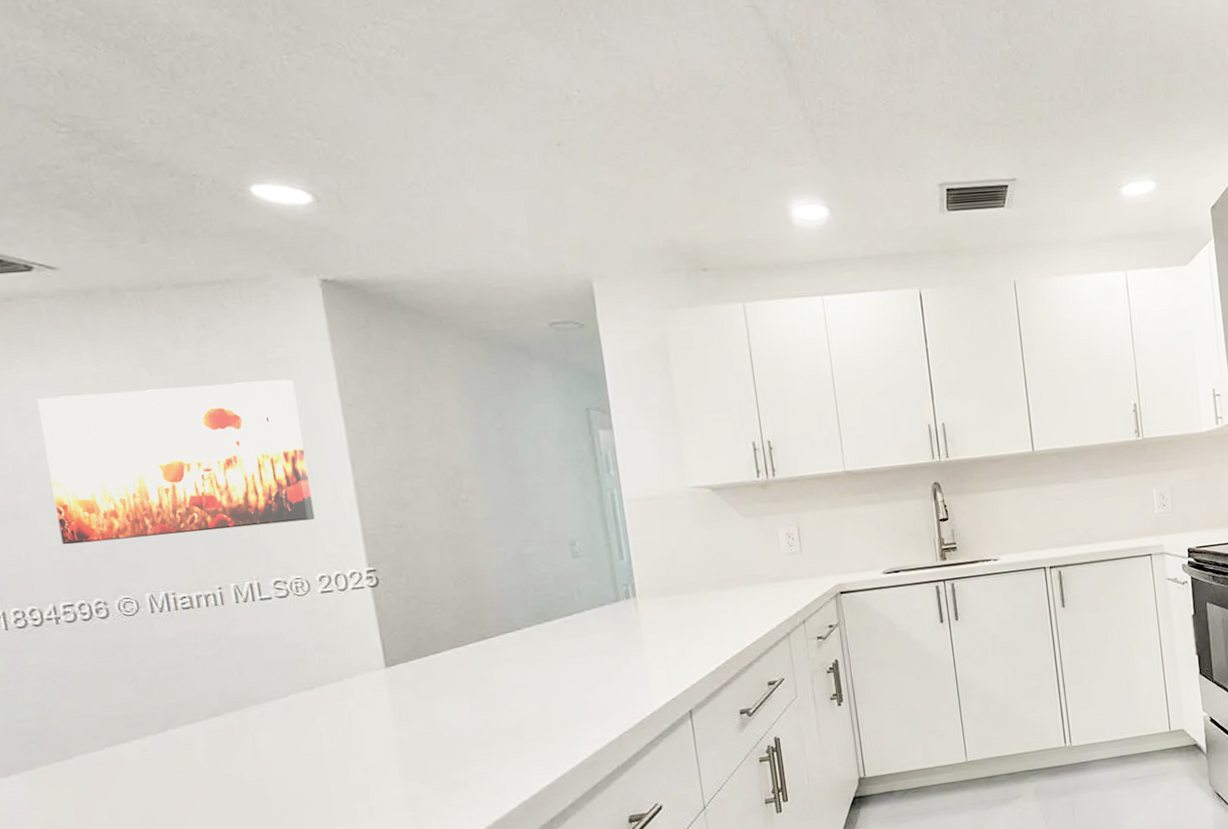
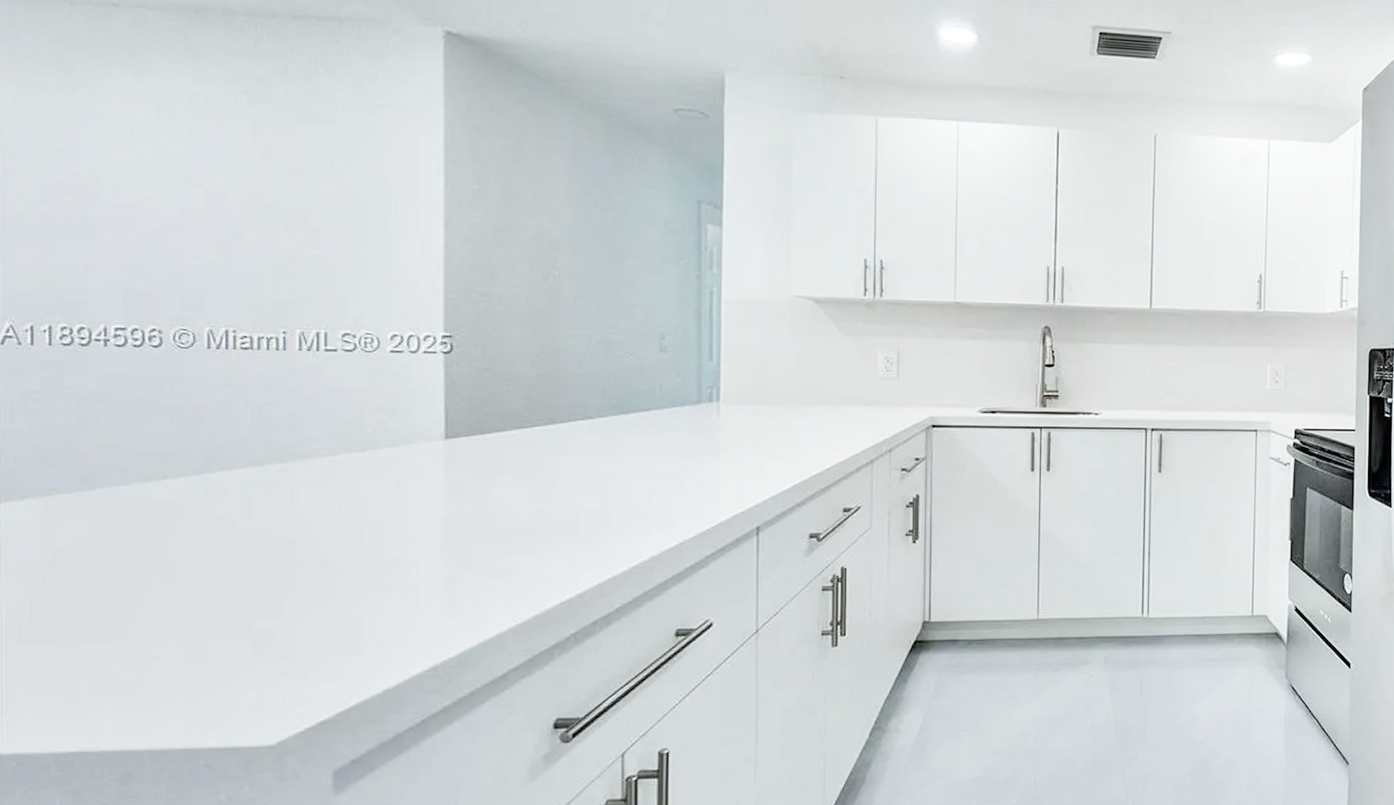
wall art: present [37,379,315,545] -> none [125,110,399,275]

